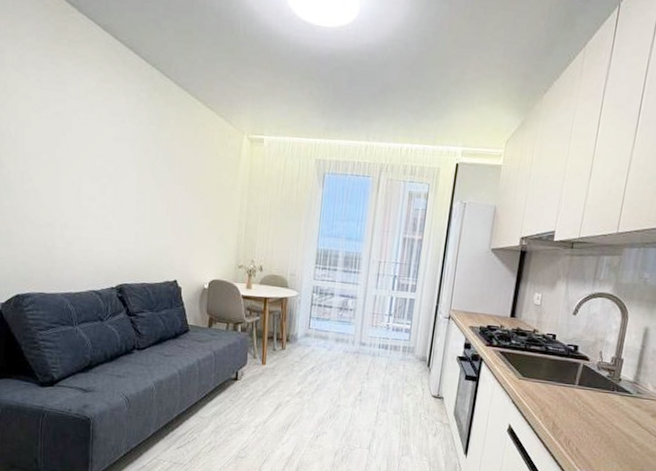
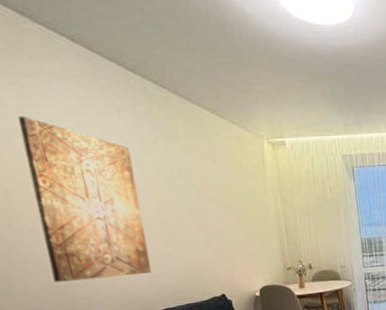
wall art: none [43,92,127,247] -> present [18,116,152,282]

